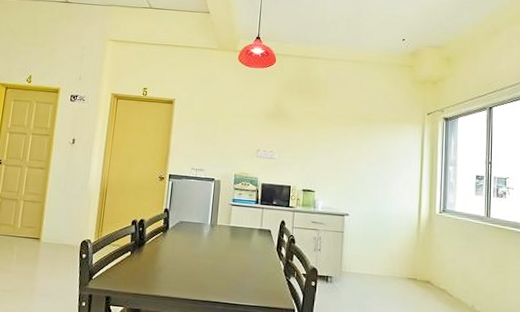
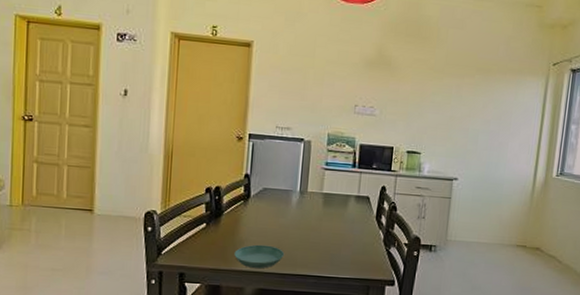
saucer: none [153,272,197,295] -> present [234,244,285,269]

